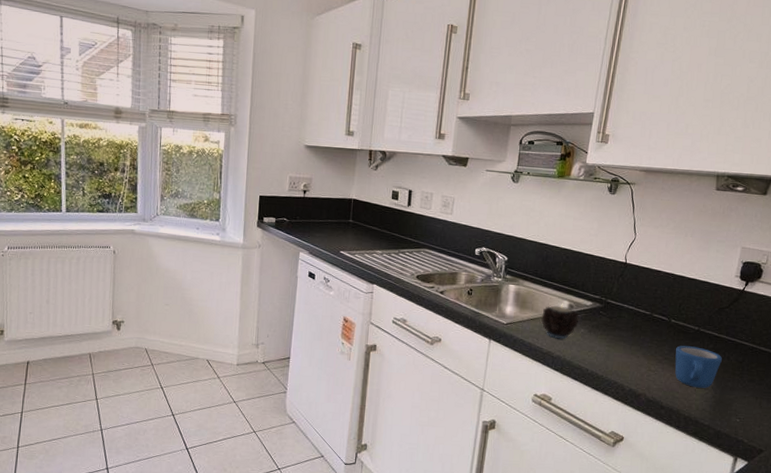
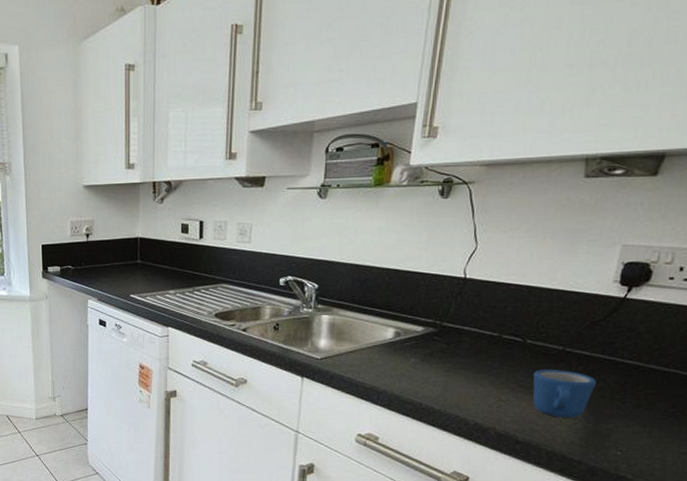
candle: present [541,303,579,339] -> none [362,330,409,371]

